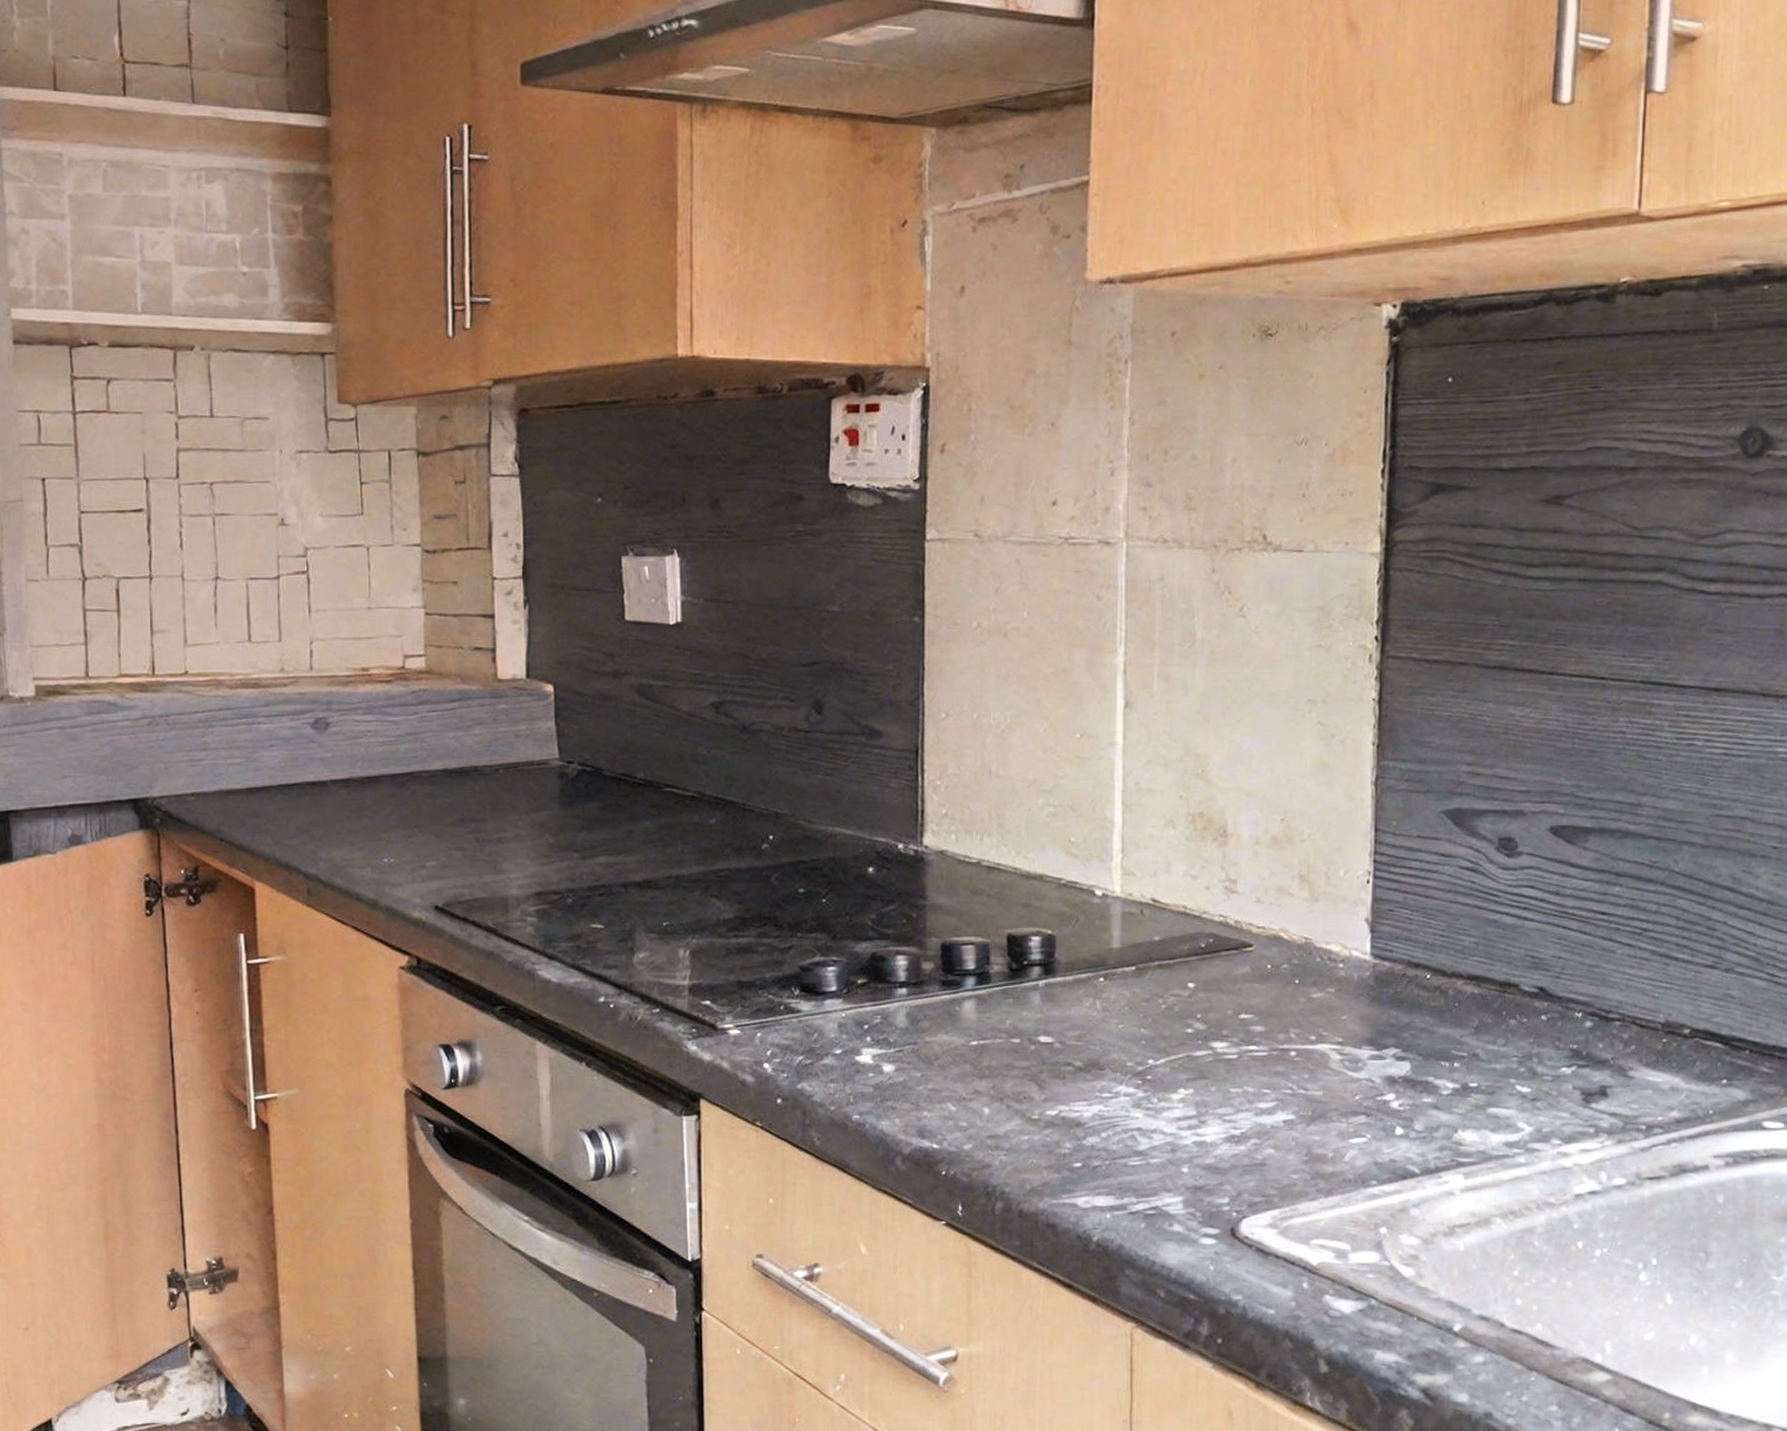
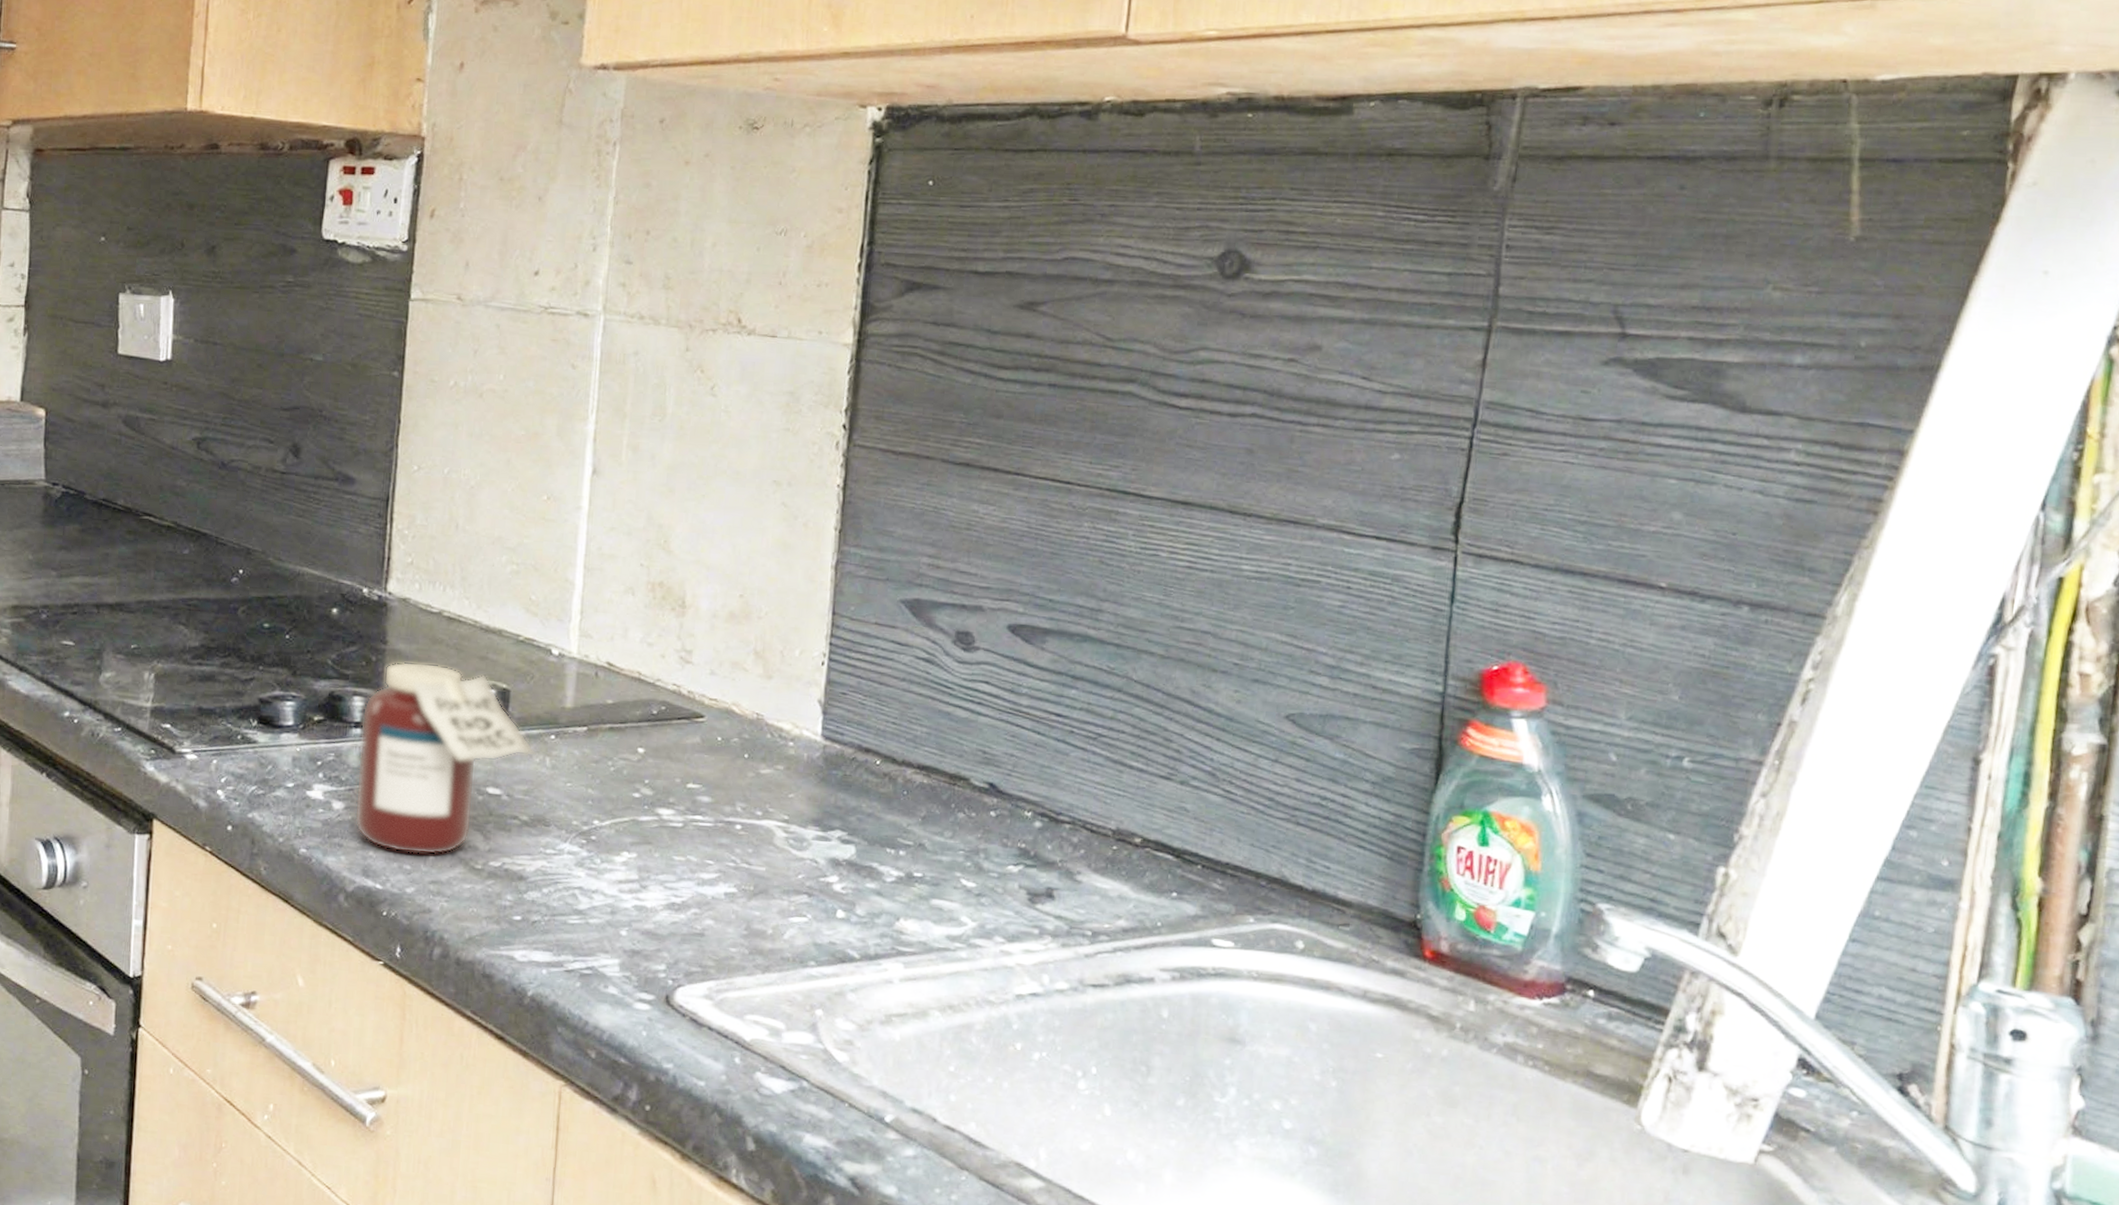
jar: none [905,915,1086,1110] -> present [354,661,536,855]

